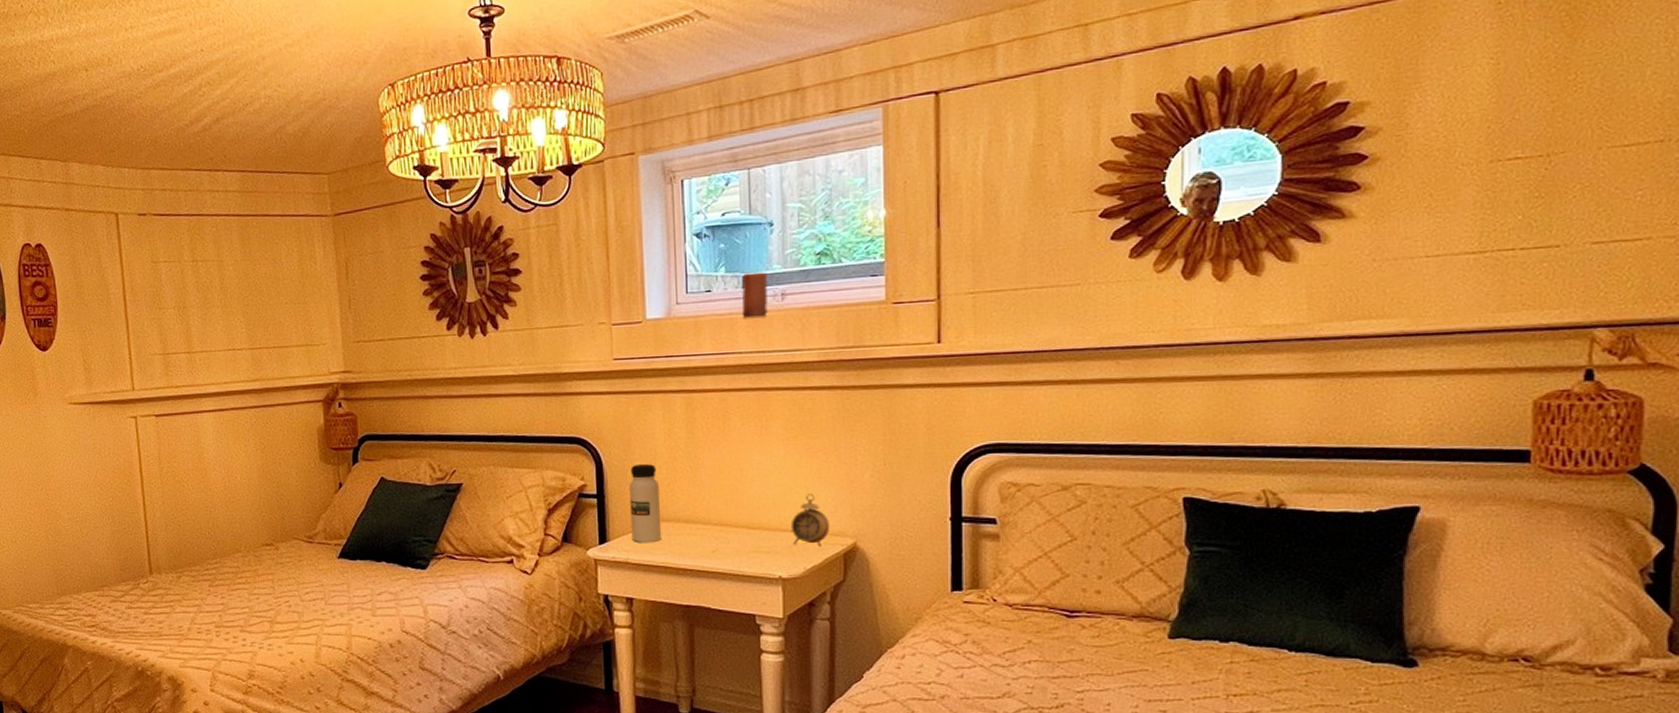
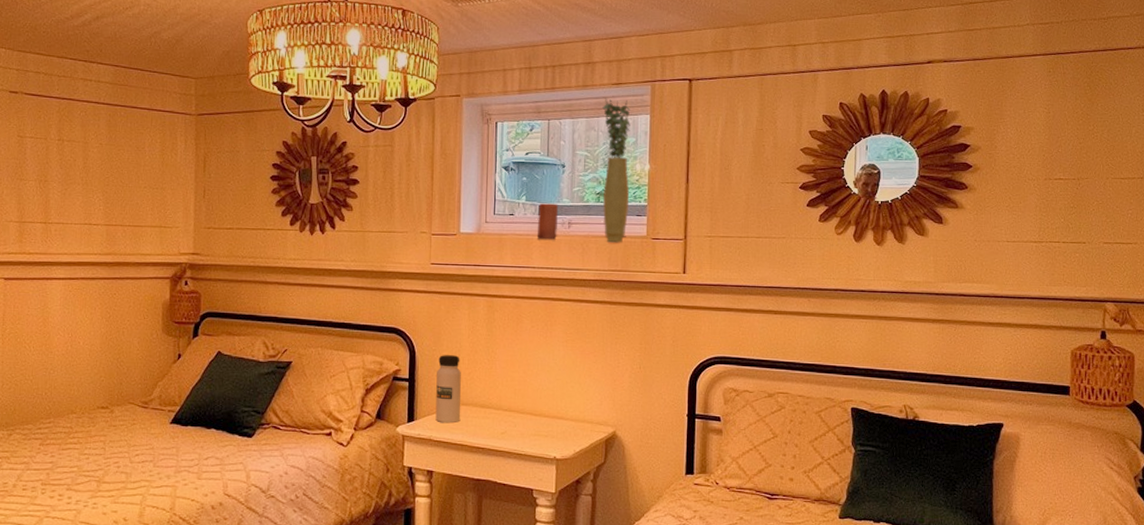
alarm clock: present [790,493,830,547] -> none [565,388,596,433]
vase: none [818,130,859,314] -> present [602,98,630,243]

